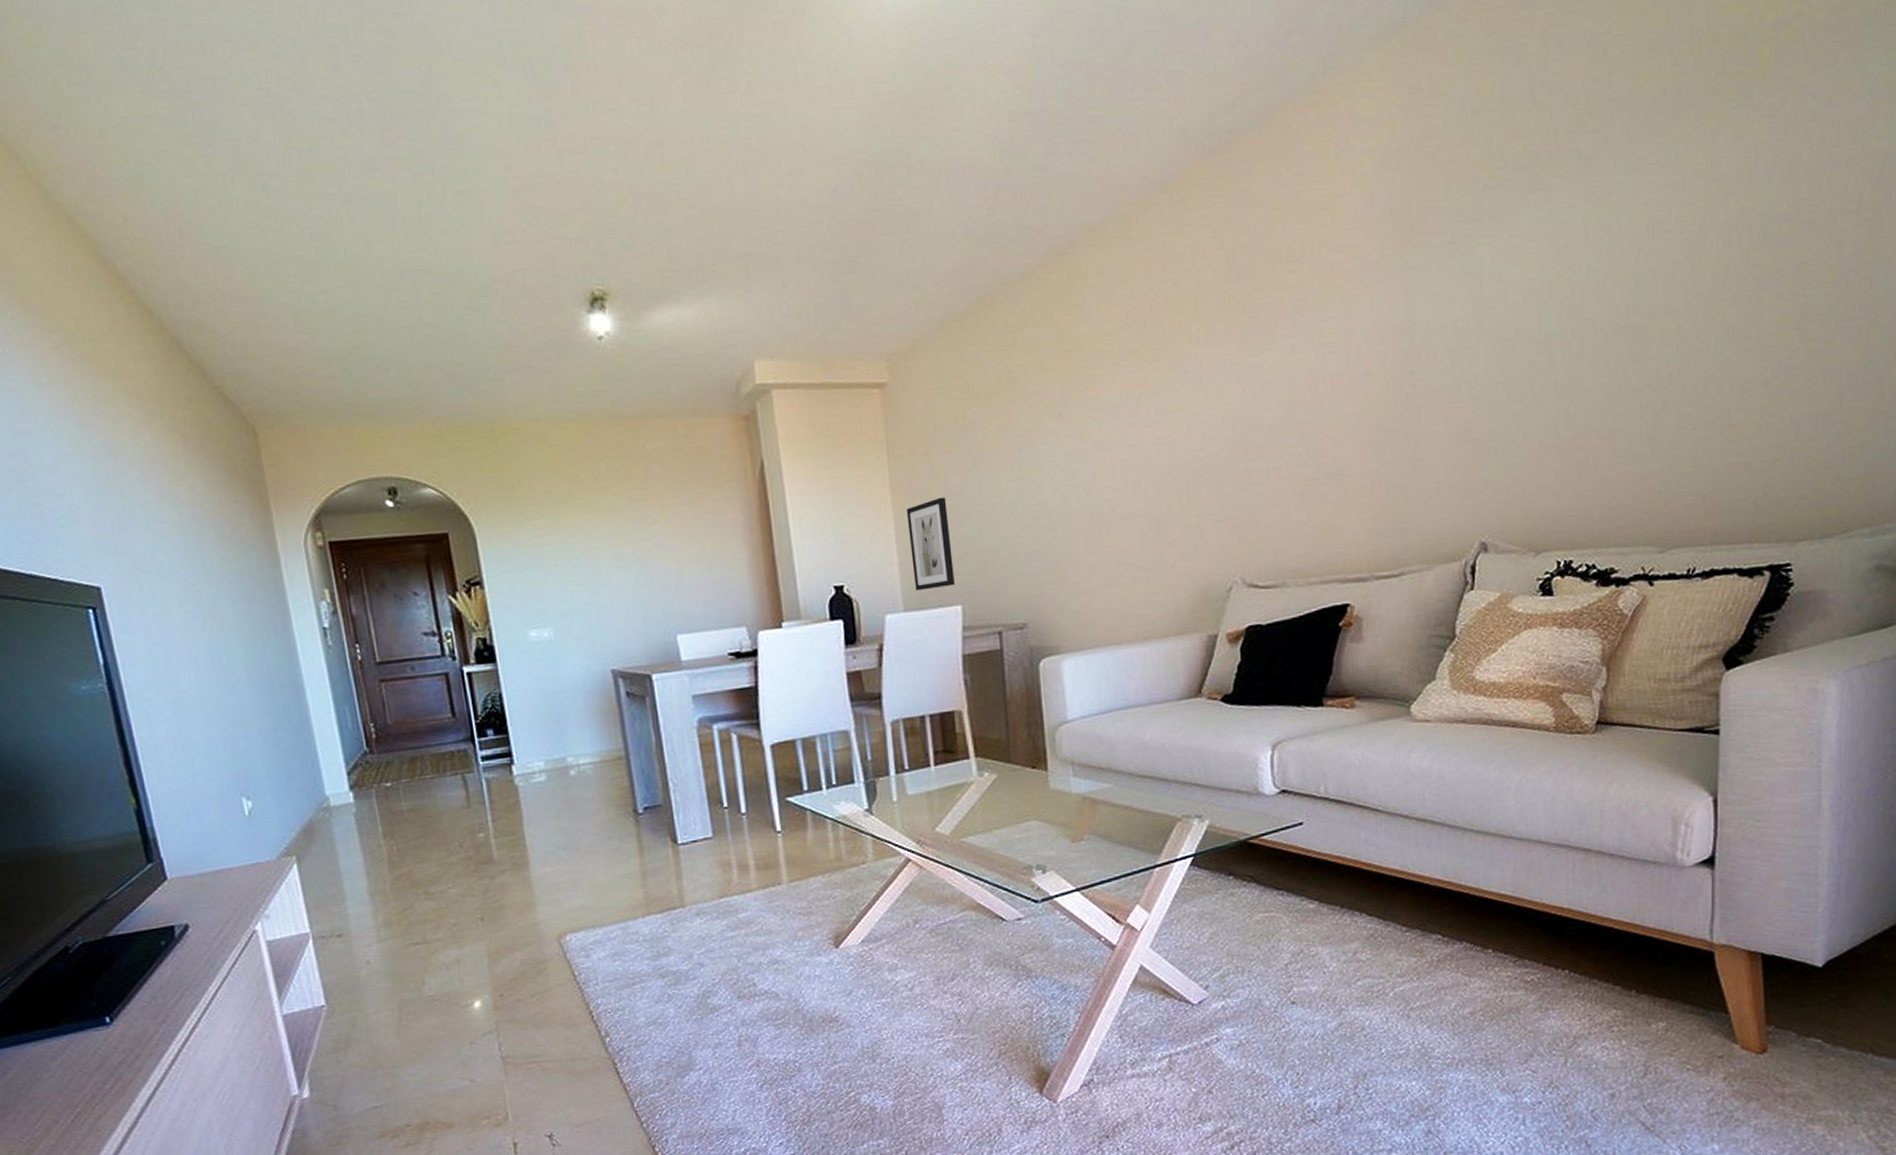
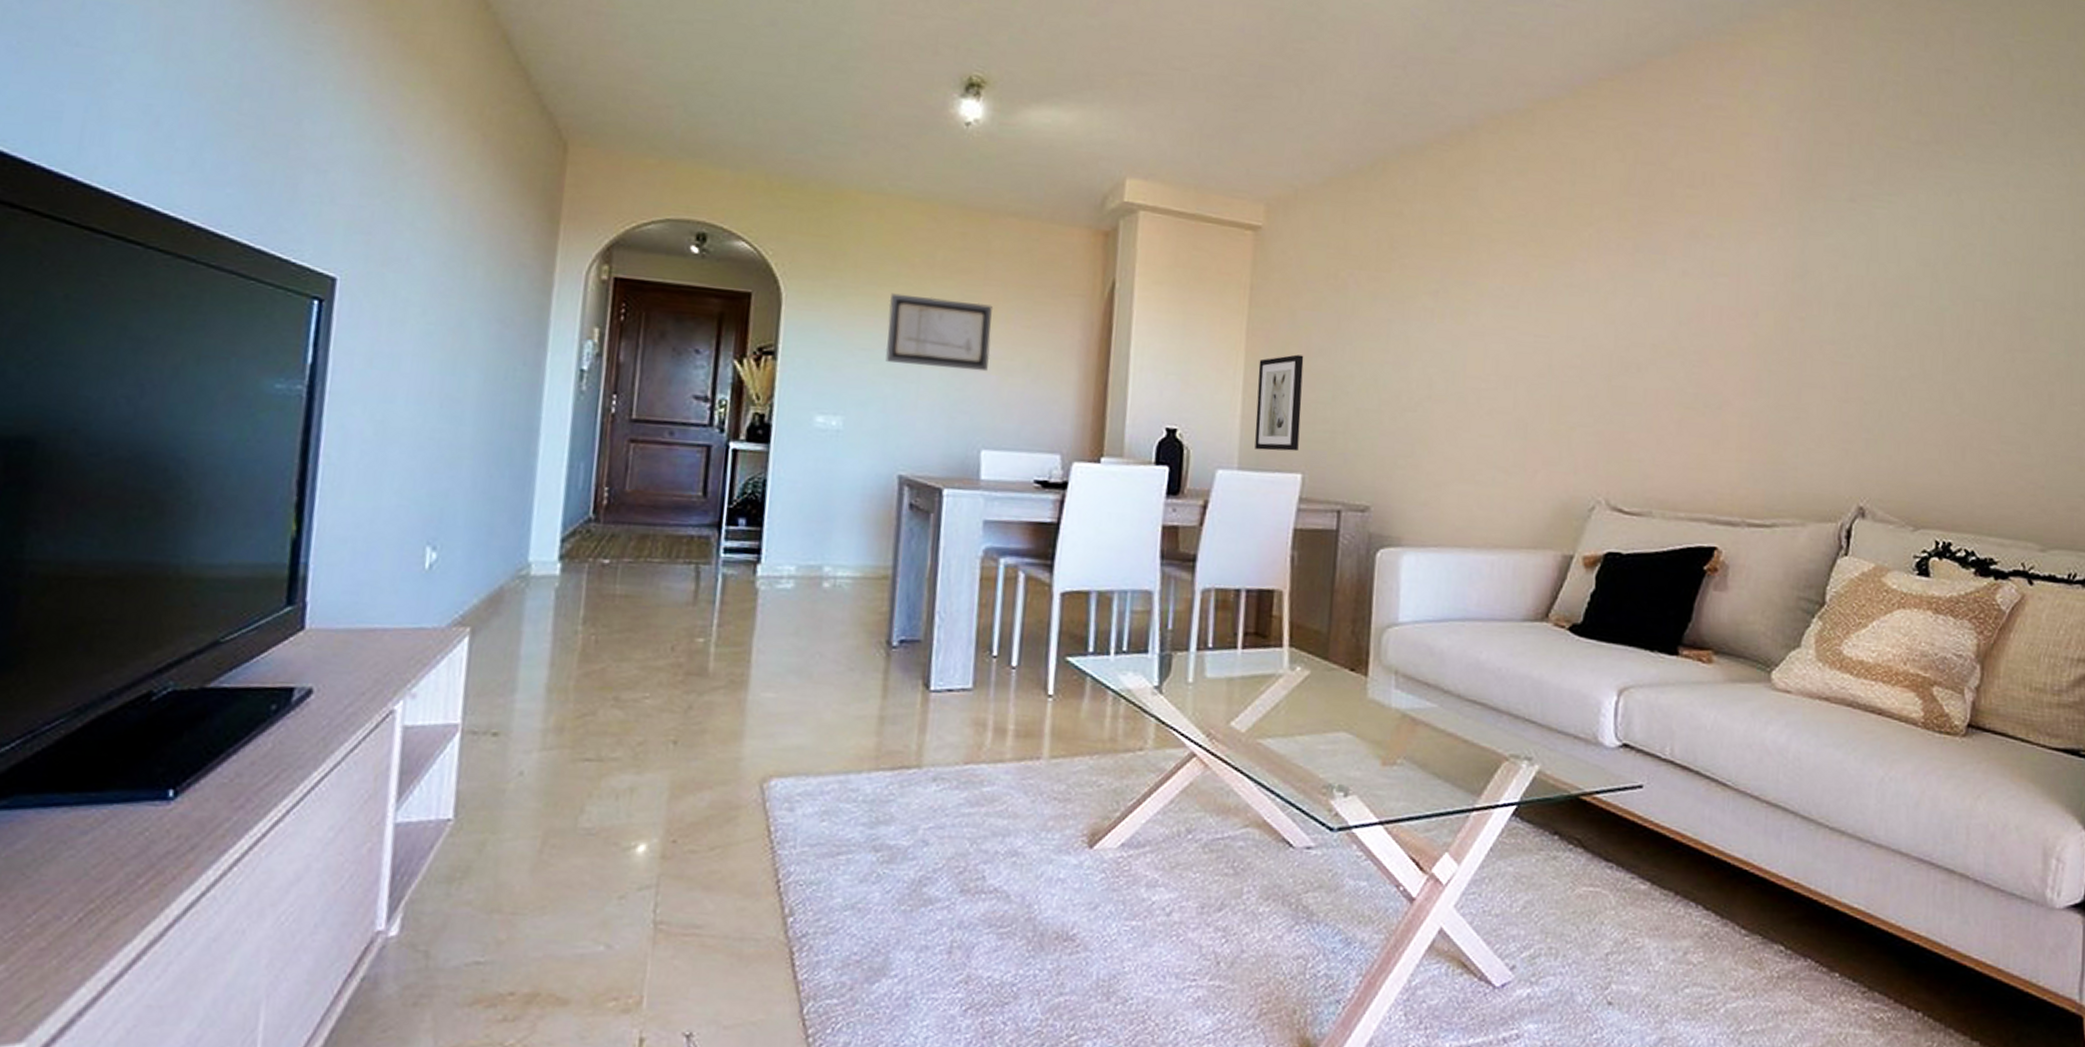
wall art: none [568,504,667,572] -> present [885,293,994,372]

